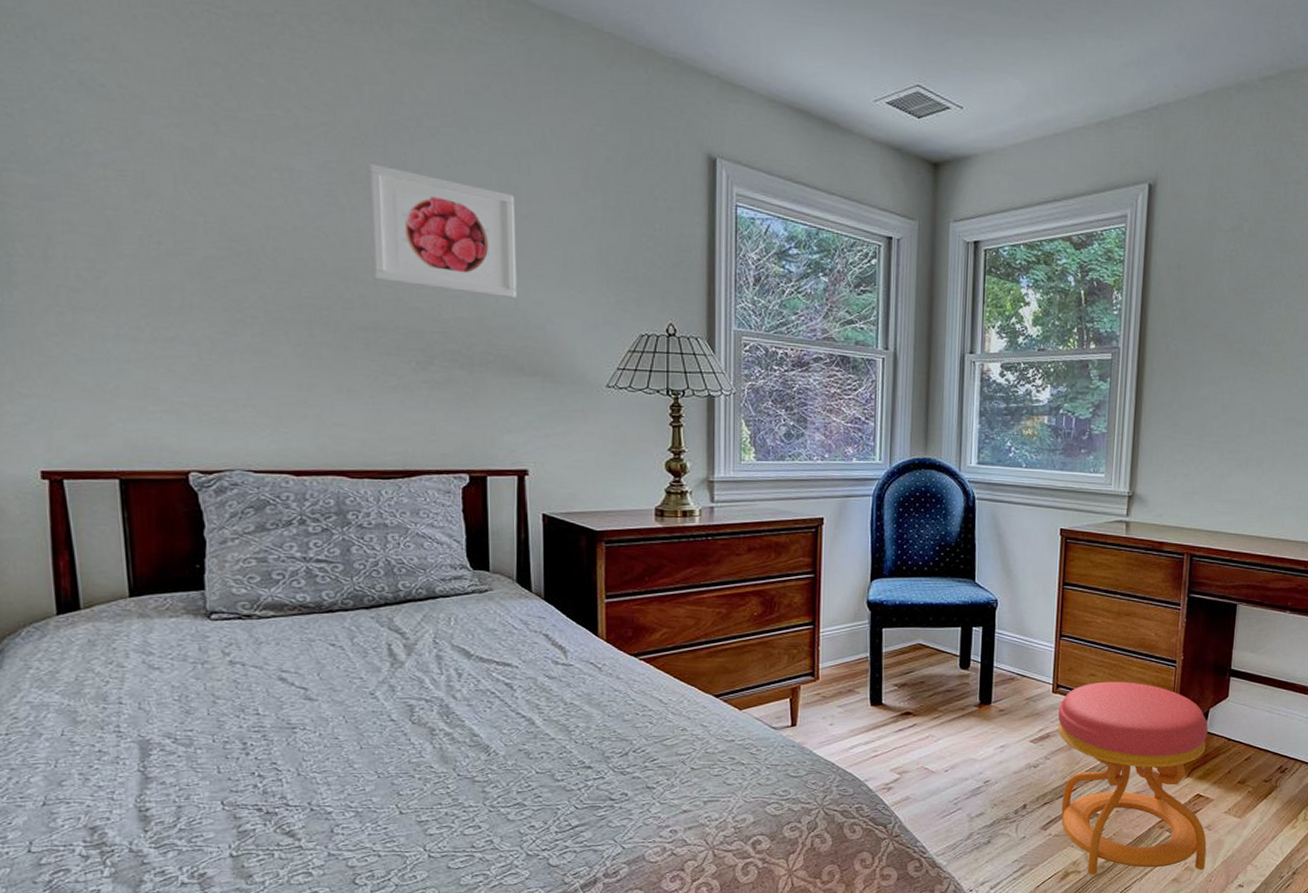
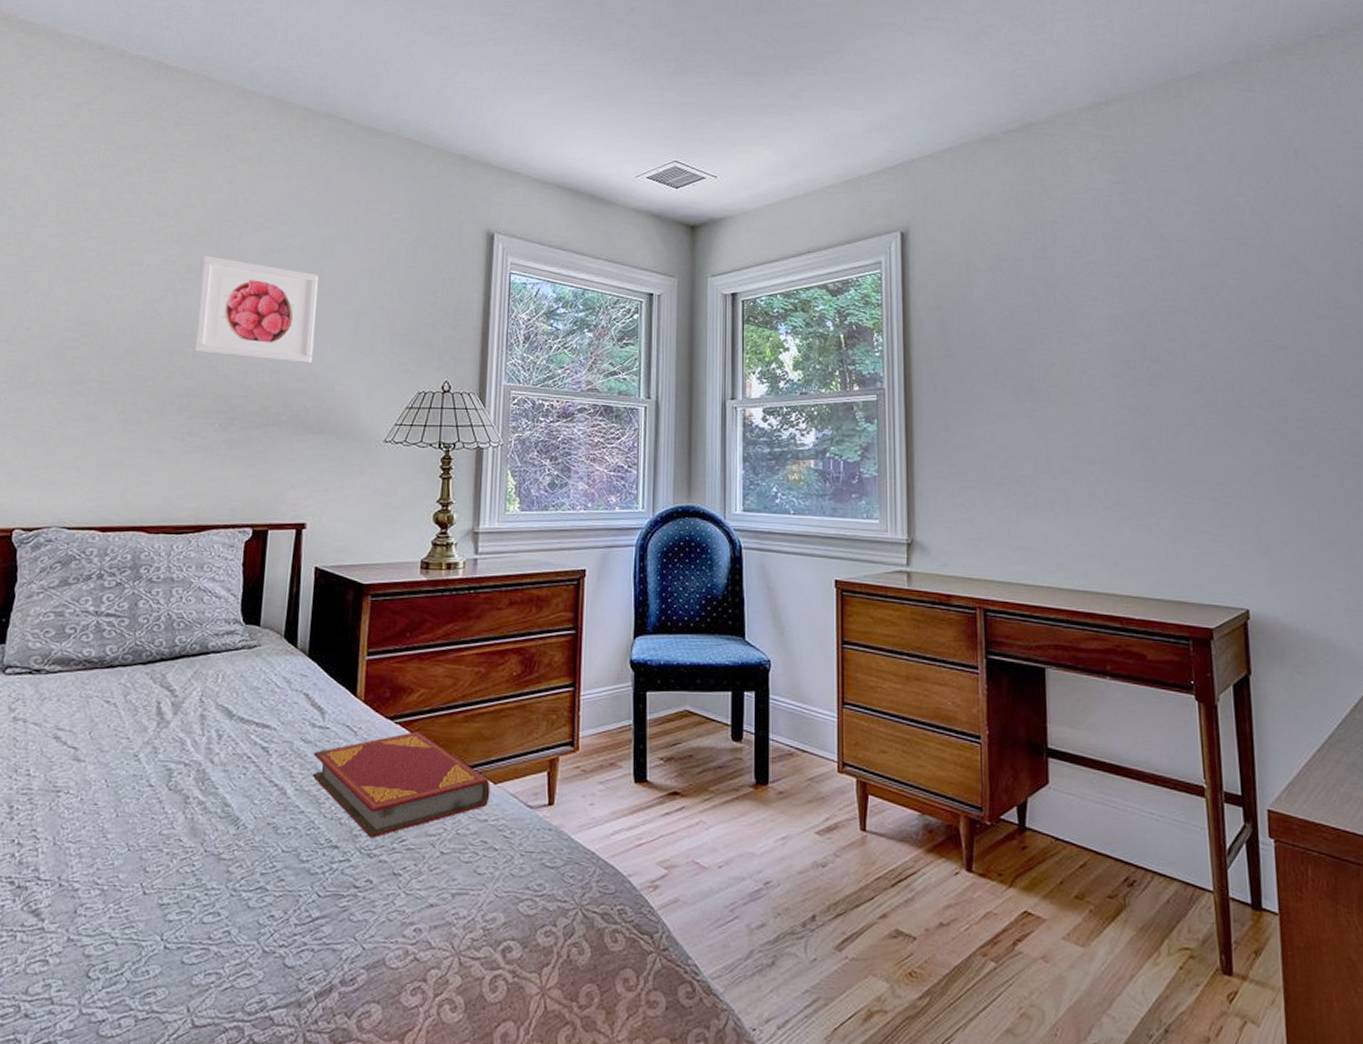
hardback book: none [559,667,736,759] -> present [312,732,490,839]
stool: present [1057,681,1208,875] -> none [847,760,1047,1019]

